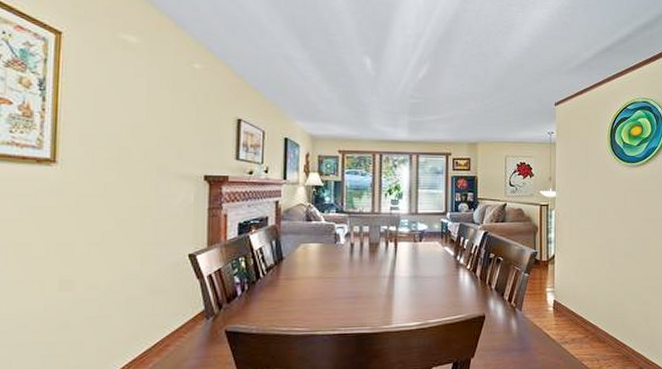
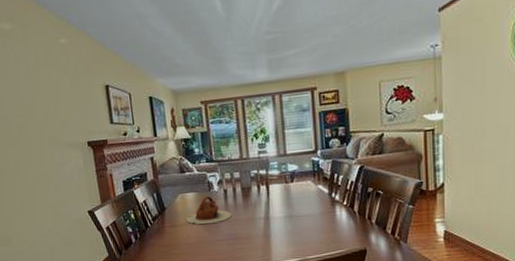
teapot: none [304,248,355,280] -> present [185,195,232,225]

